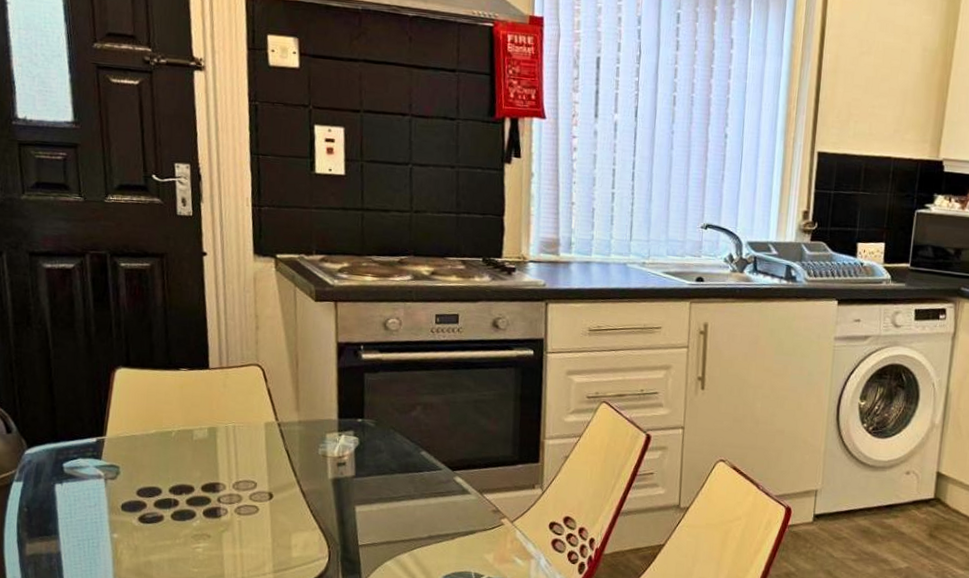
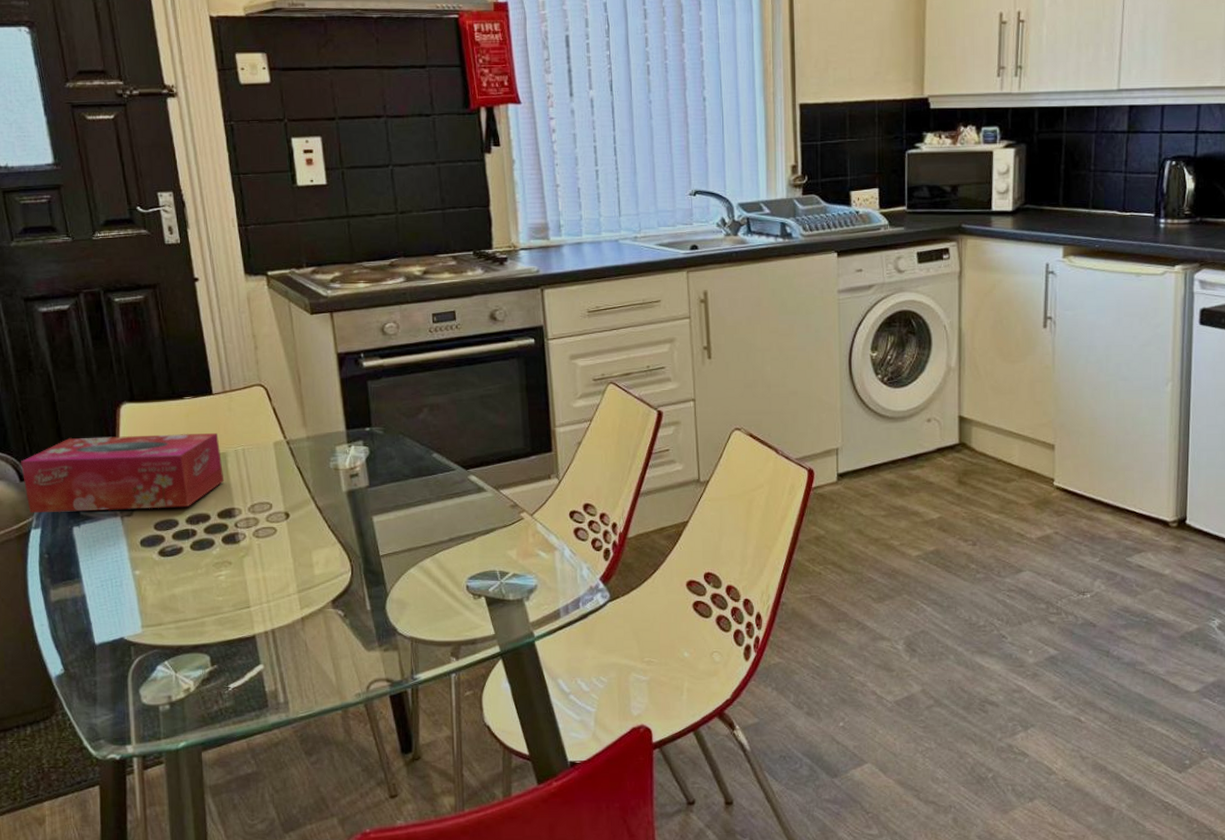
tissue box: none [9,395,212,477] -> present [21,432,225,514]

